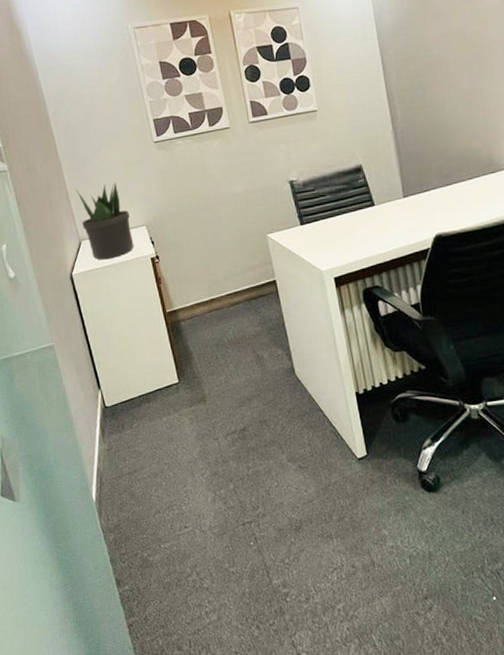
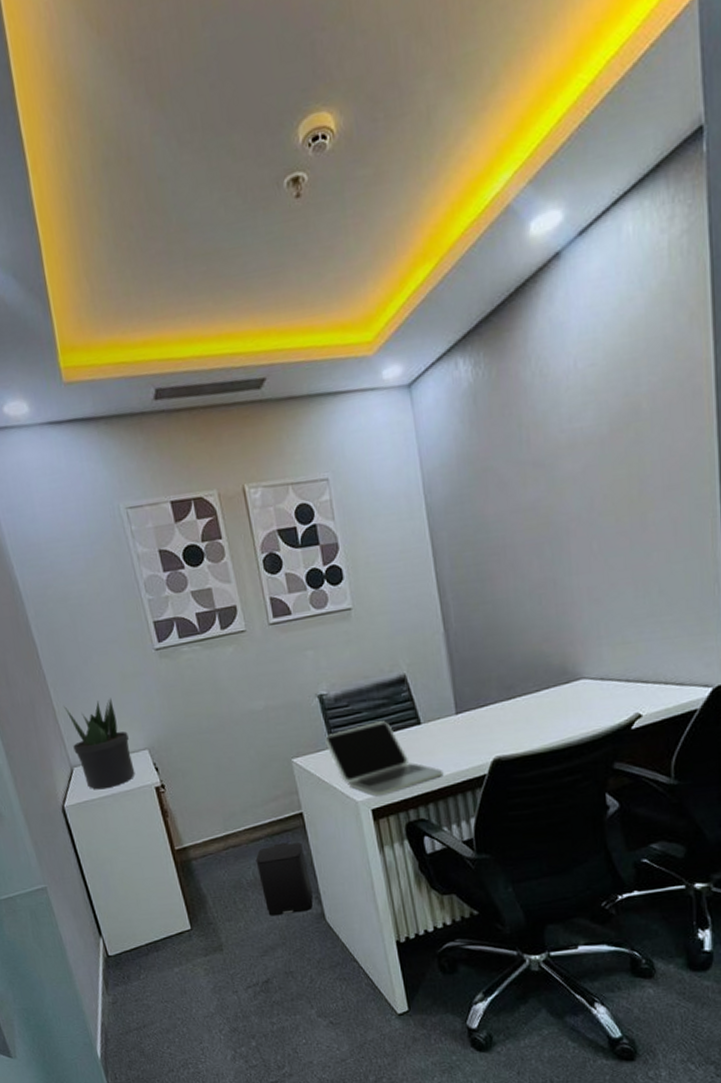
pedal bin: none [235,306,284,371] -> present [255,842,313,916]
laptop: none [295,203,394,266] -> present [325,721,444,796]

